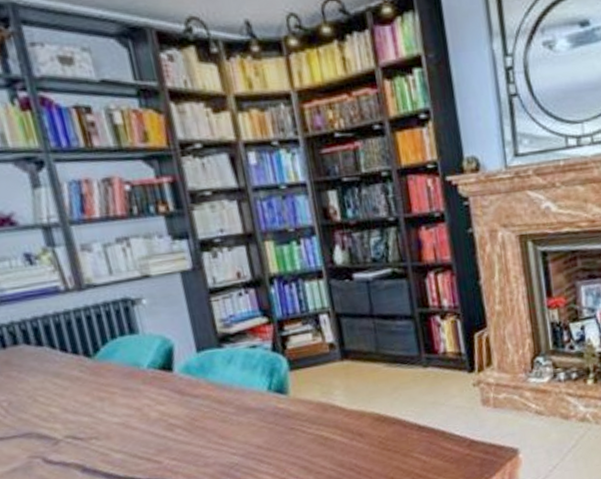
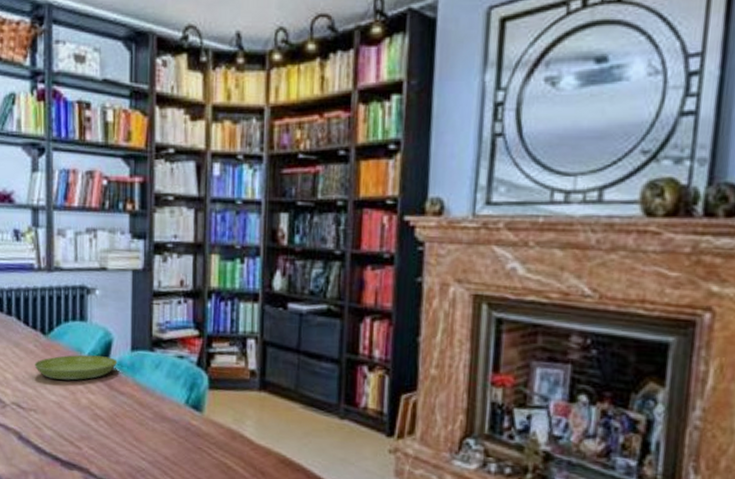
saucer: none [84,363,184,401] -> present [34,354,117,381]

